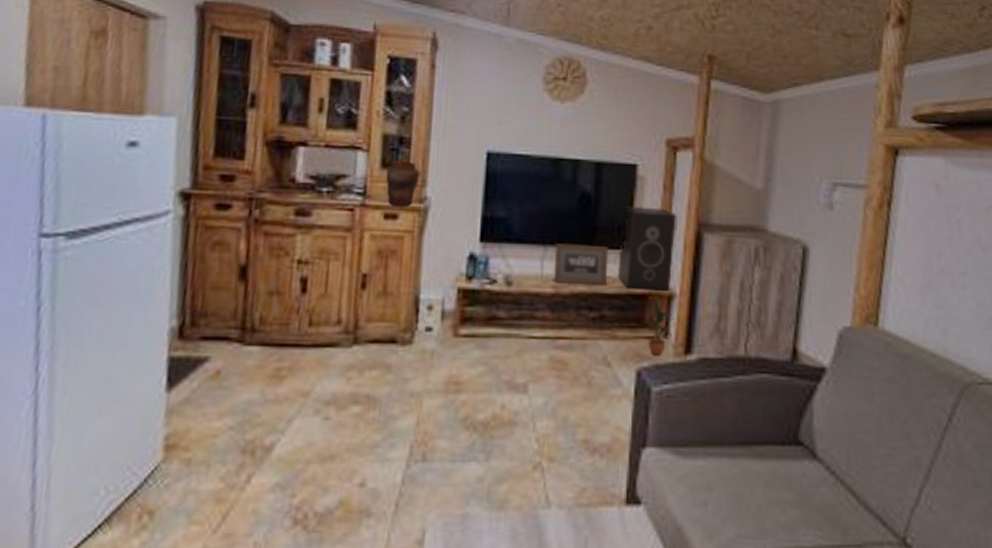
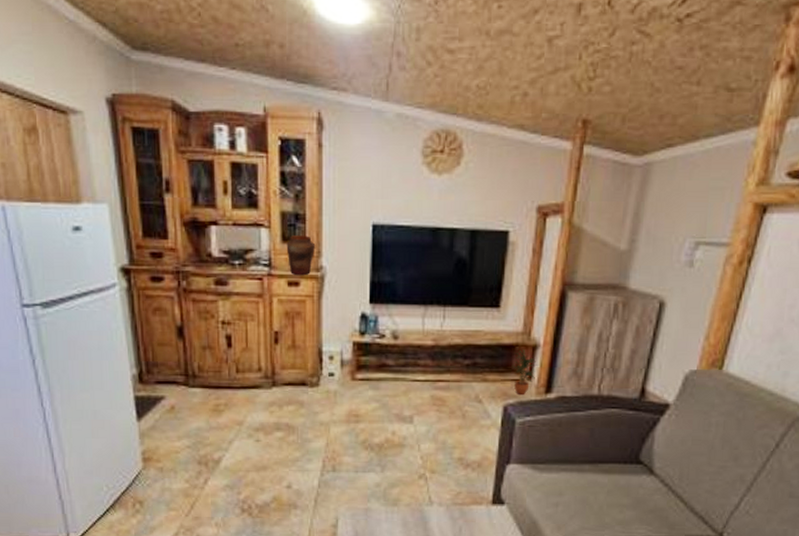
picture frame: present [553,243,608,286] -> none [433,303,481,338]
speaker: present [618,206,676,292] -> none [489,269,543,343]

